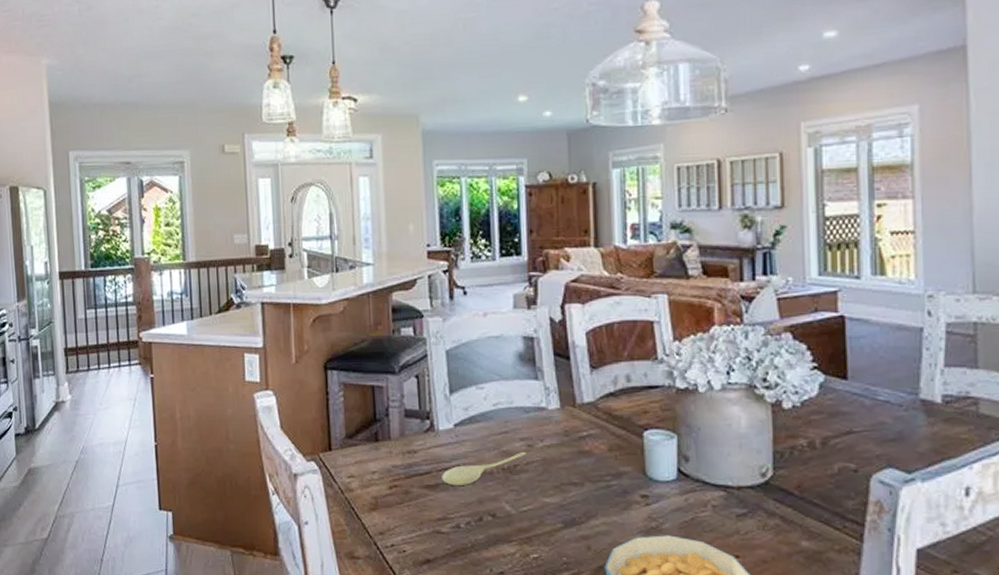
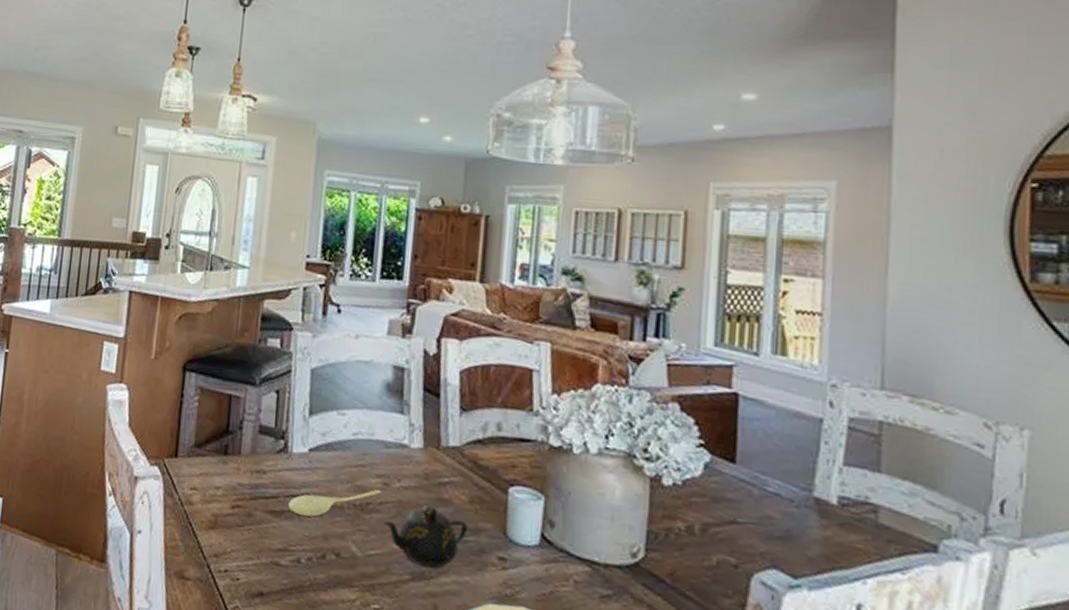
teapot: none [532,458,610,515] -> present [383,505,468,568]

